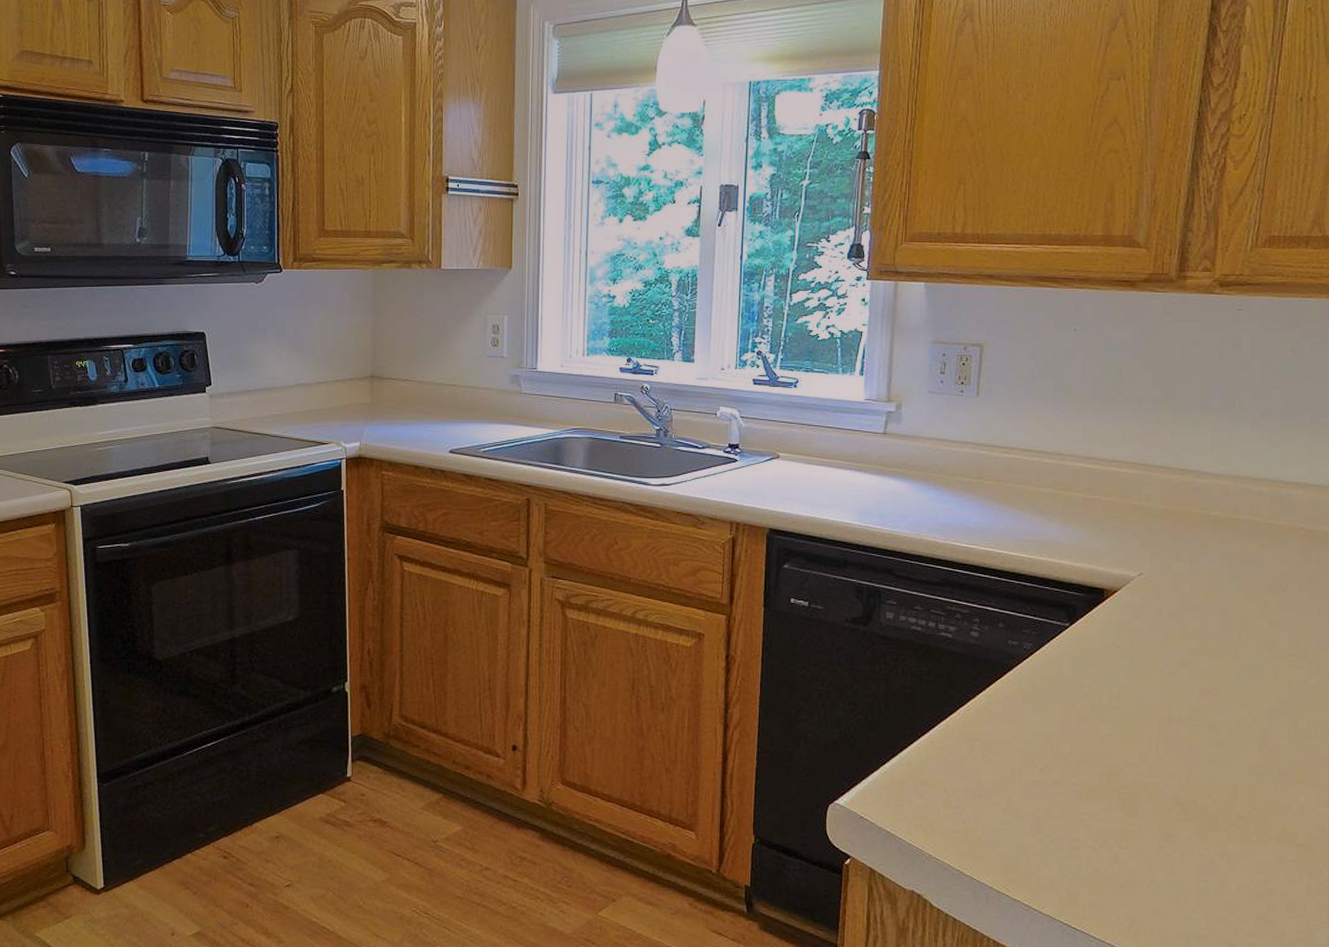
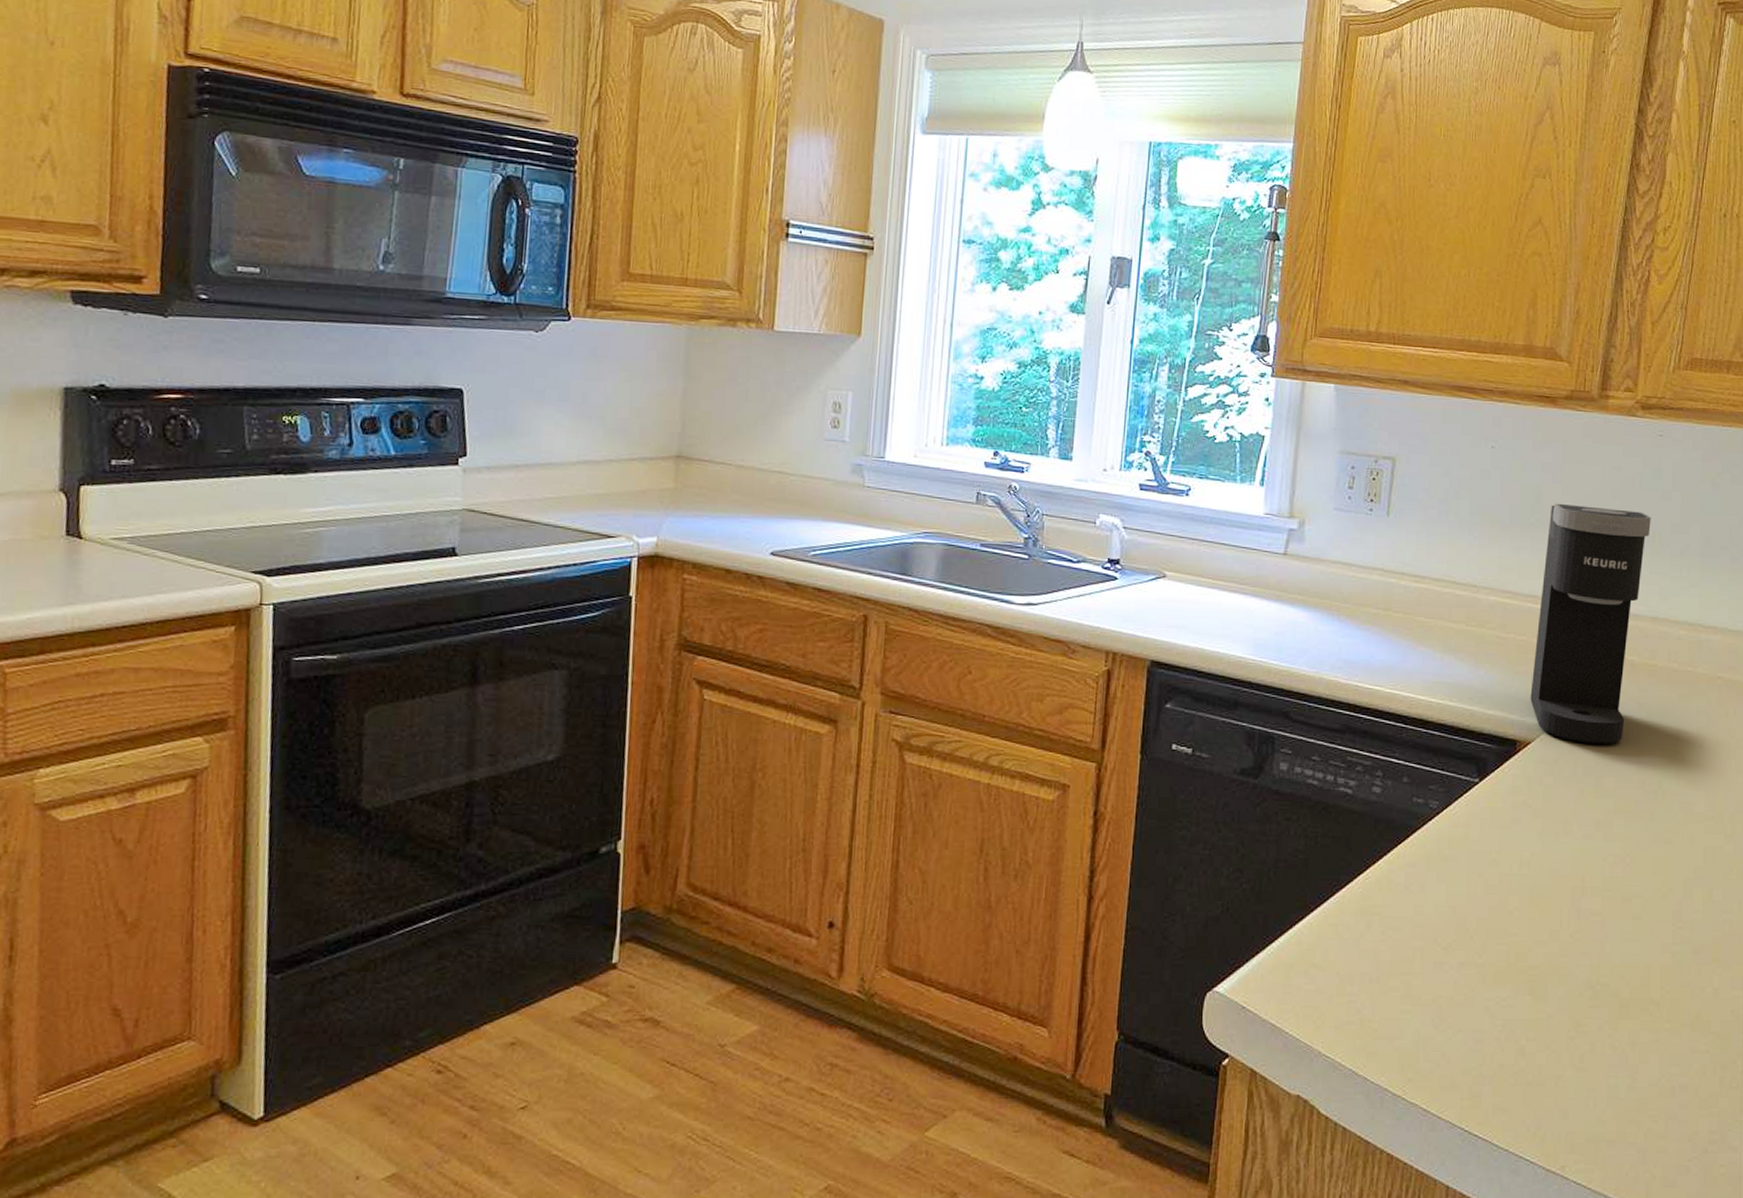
coffee maker: none [1116,377,1231,591] -> present [1530,503,1651,745]

